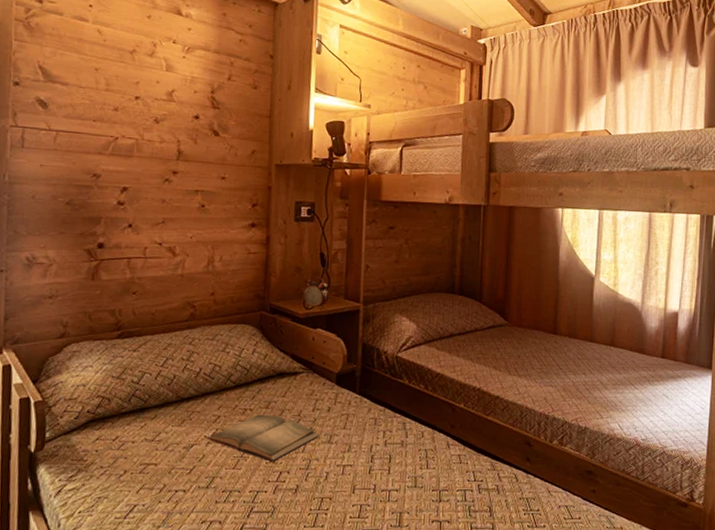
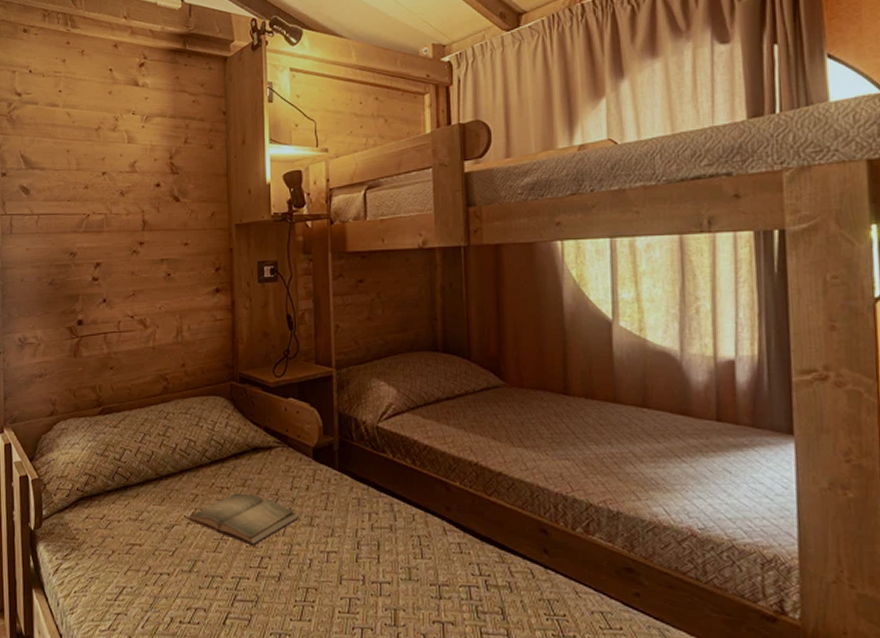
alarm clock: present [303,277,329,309] -> none [273,341,299,377]

